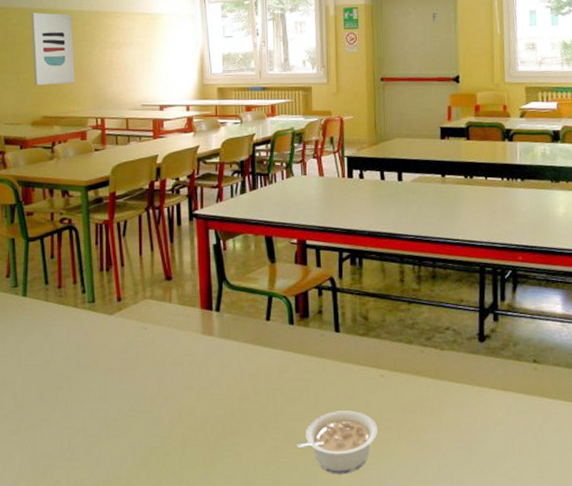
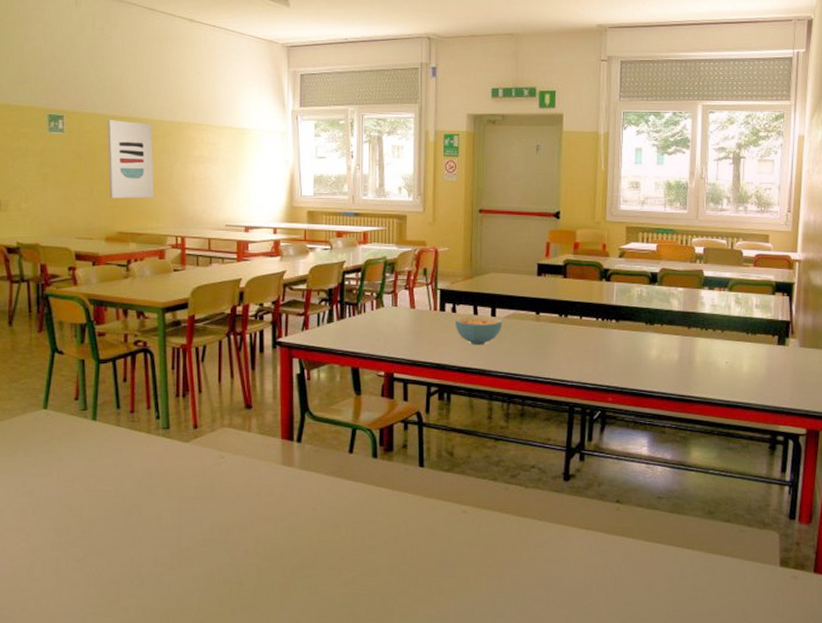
legume: present [294,410,378,474] -> none [372,545,458,607]
cereal bowl: none [362,180,410,209] -> present [454,315,503,345]

